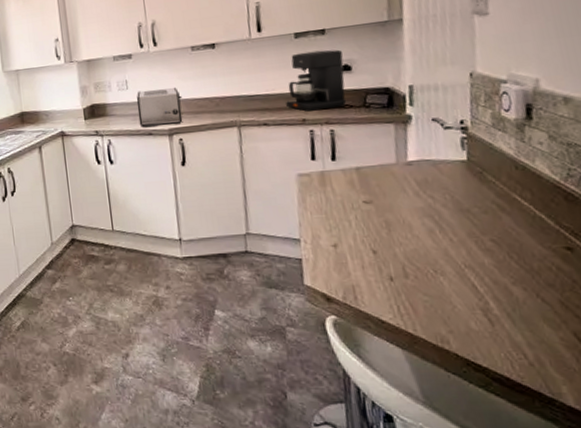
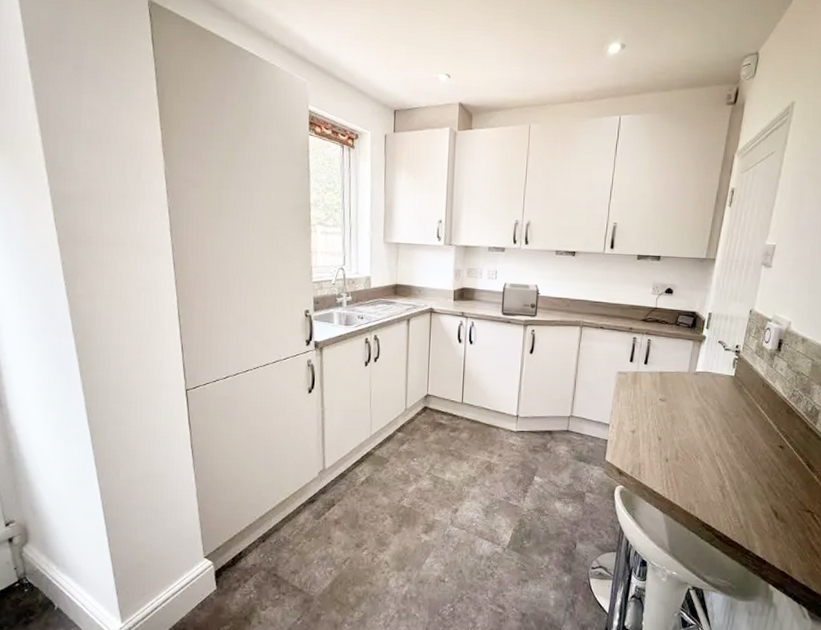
coffee maker: present [286,49,346,111] -> none [620,272,669,322]

